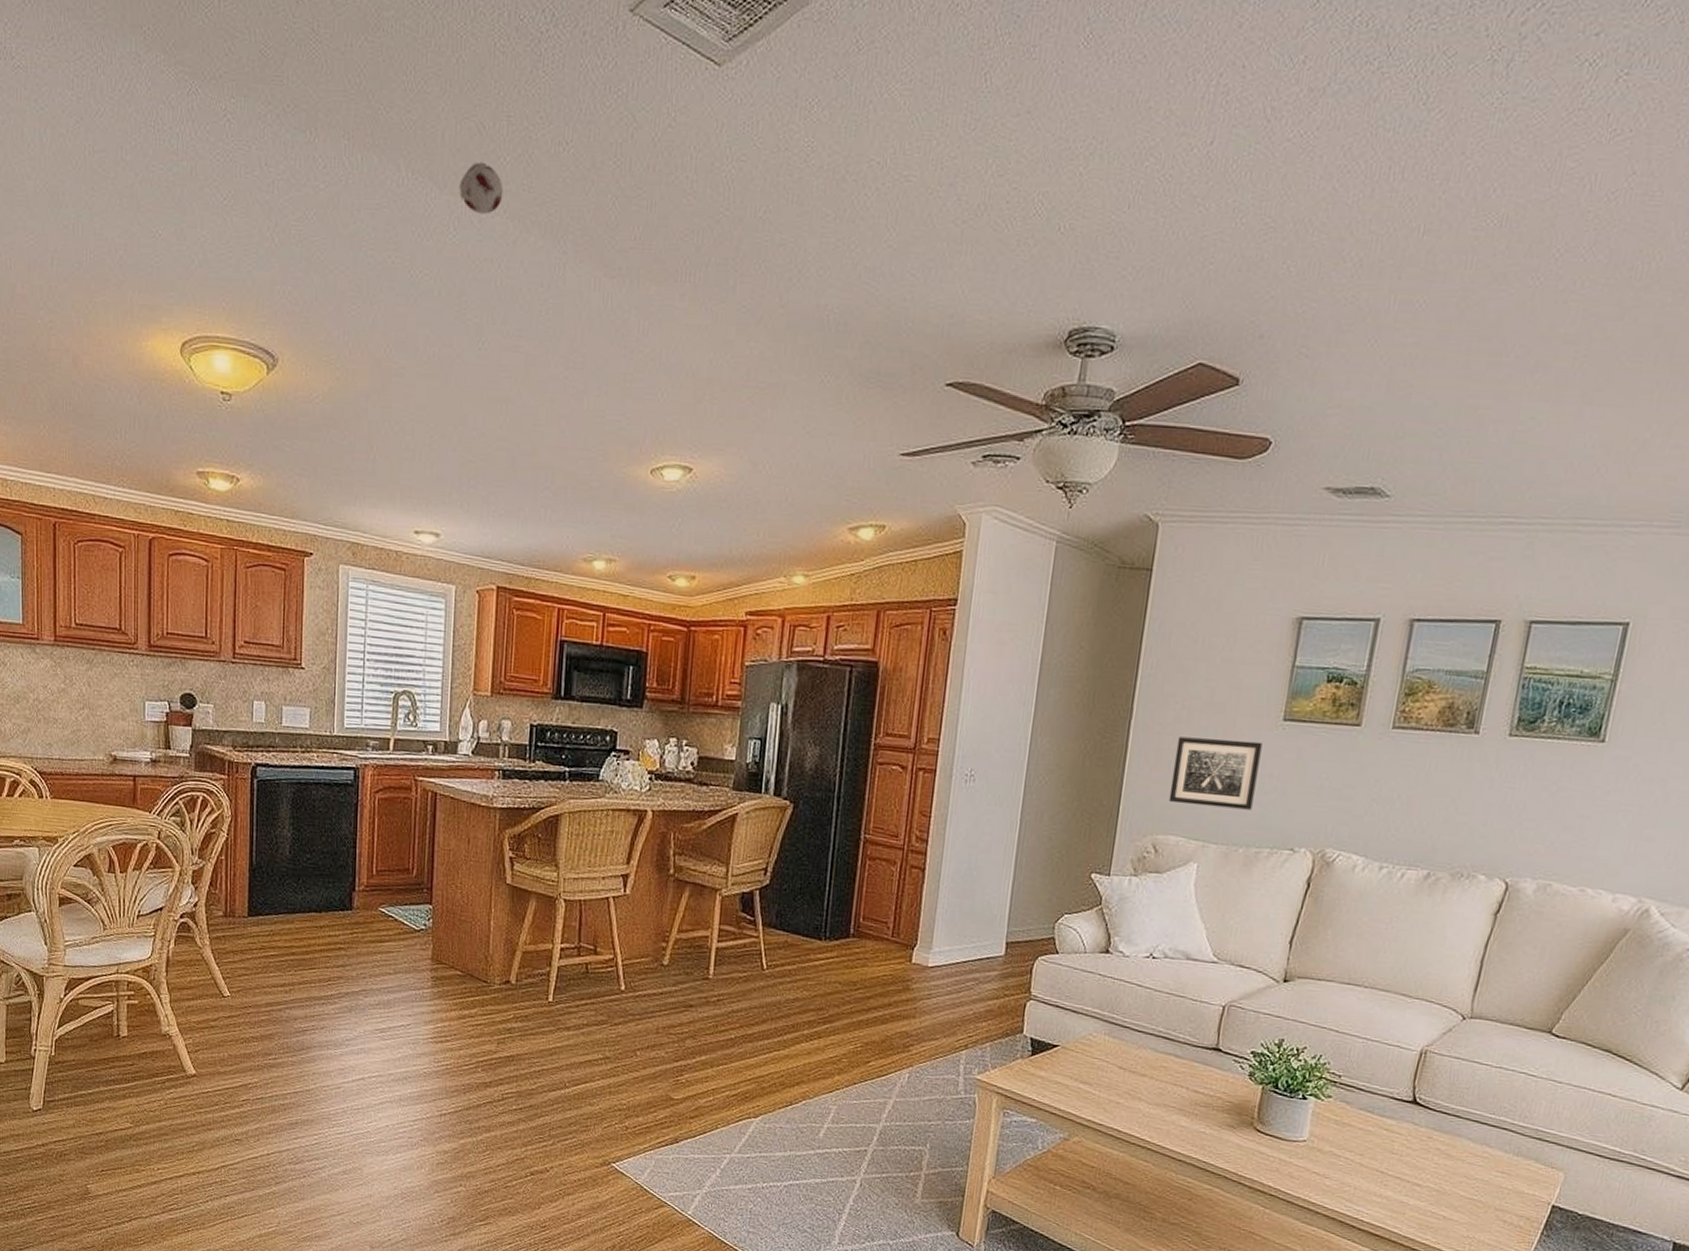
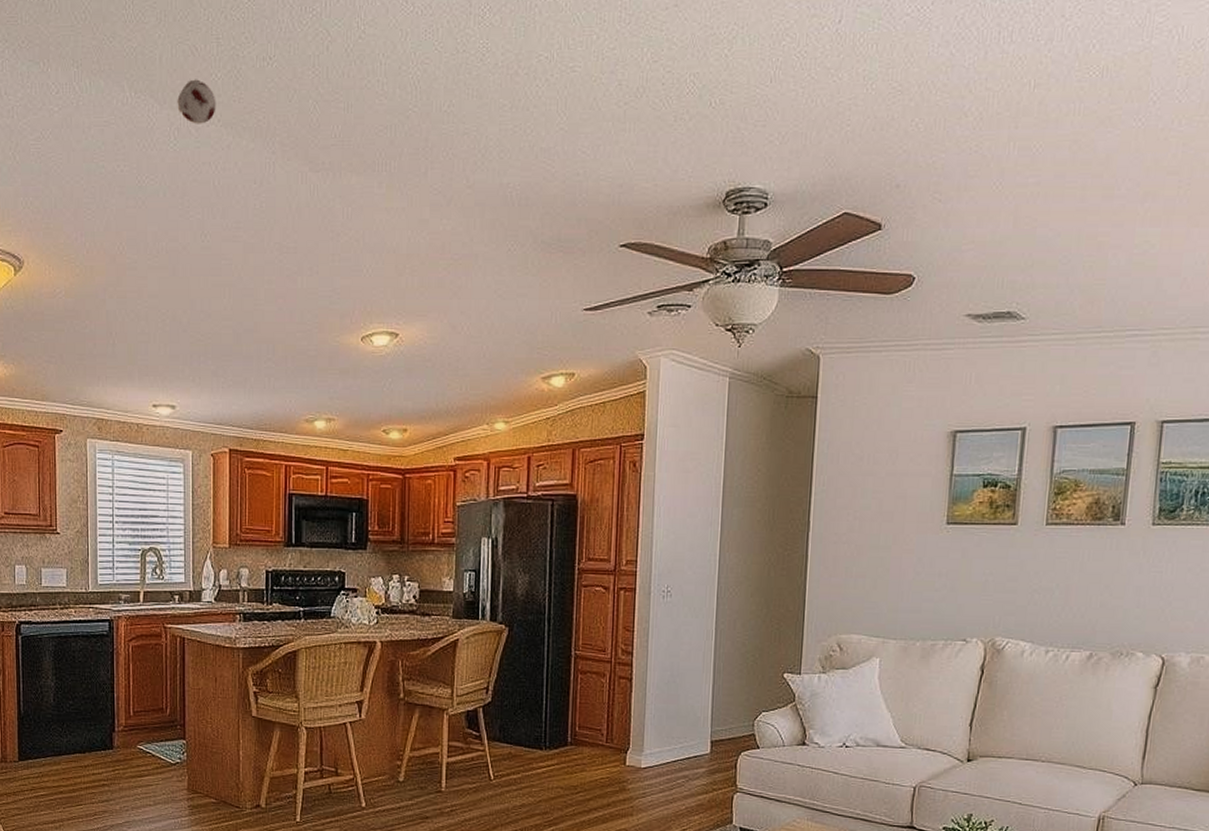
wall art: present [1168,736,1263,810] -> none [848,544,930,607]

